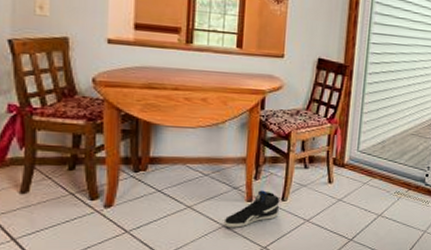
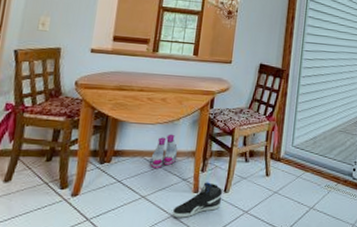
boots: none [194,138,225,178] -> present [150,134,177,169]

